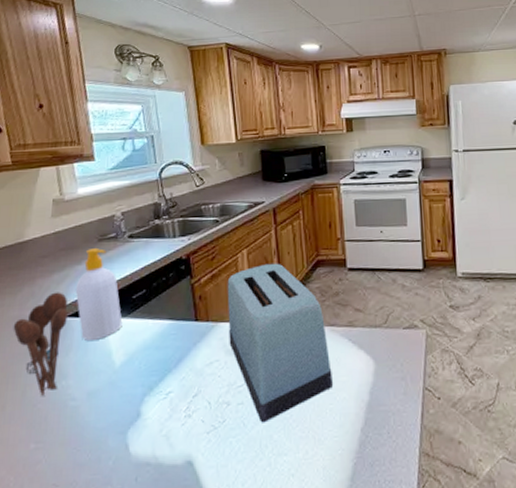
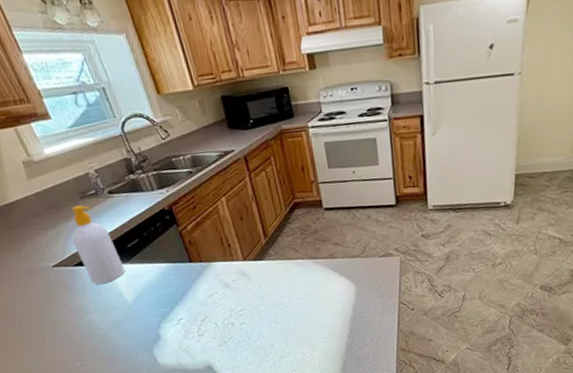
utensil holder: present [13,292,68,396] -> none [27,246,84,328]
toaster: present [227,263,334,423] -> none [212,208,321,336]

